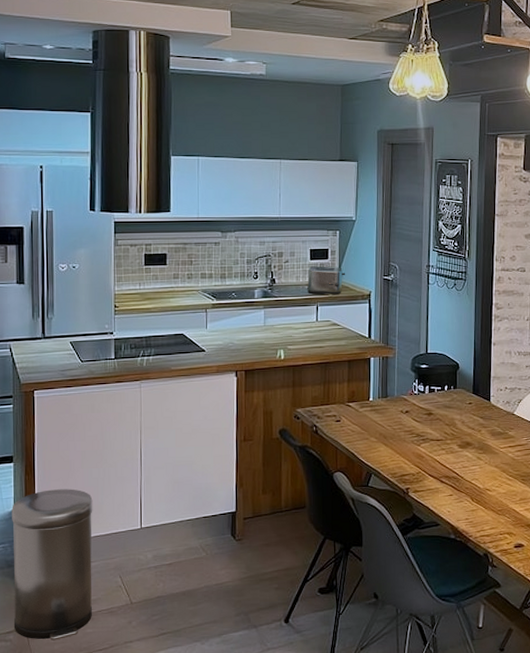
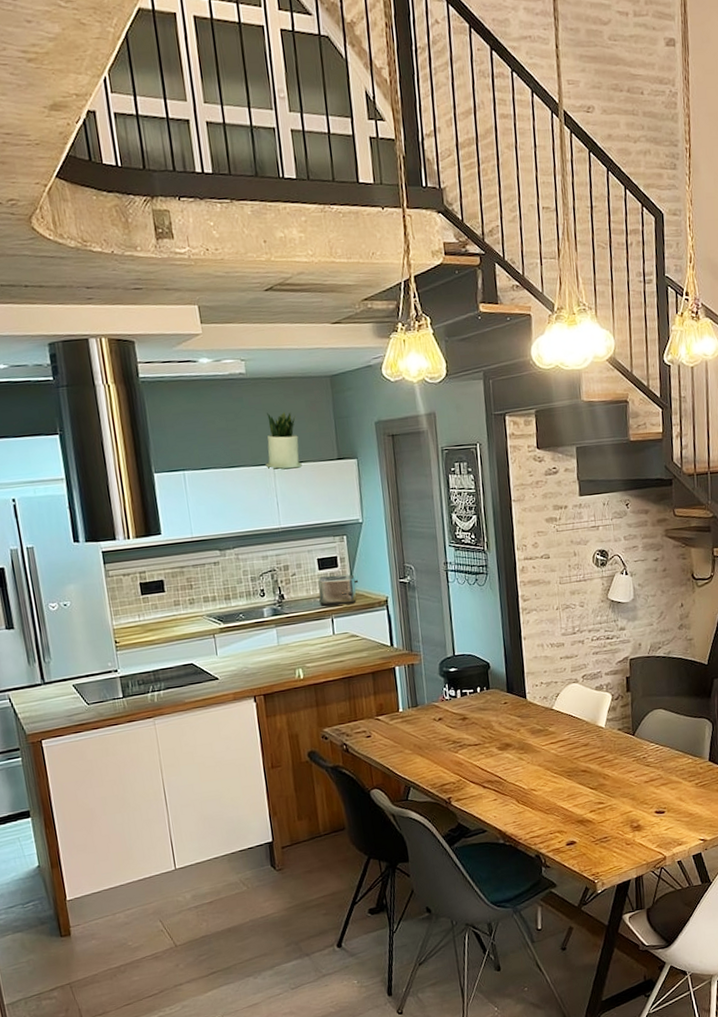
pedal bin: present [12,489,93,641] -> none [36,837,137,993]
planter: none [273,112,307,165] -> present [265,412,302,469]

